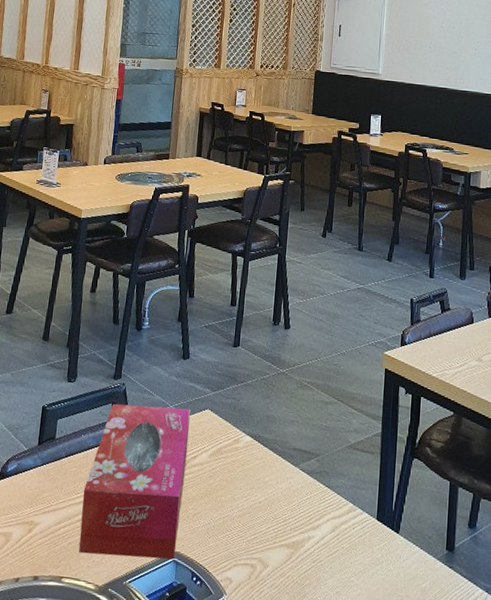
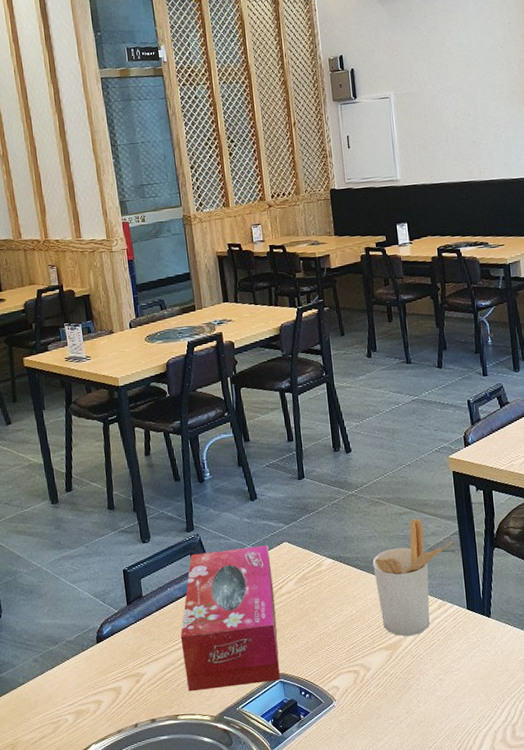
utensil holder: none [289,410,373,538] -> present [372,518,452,637]

